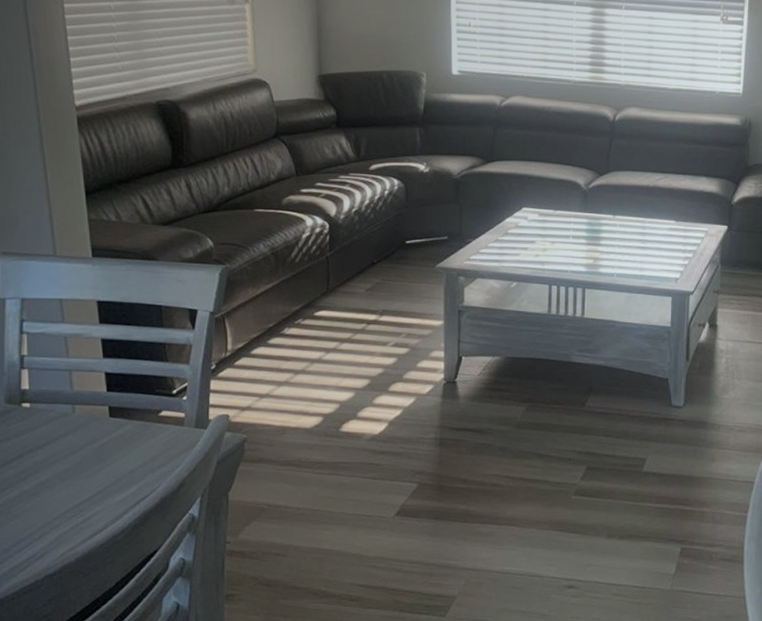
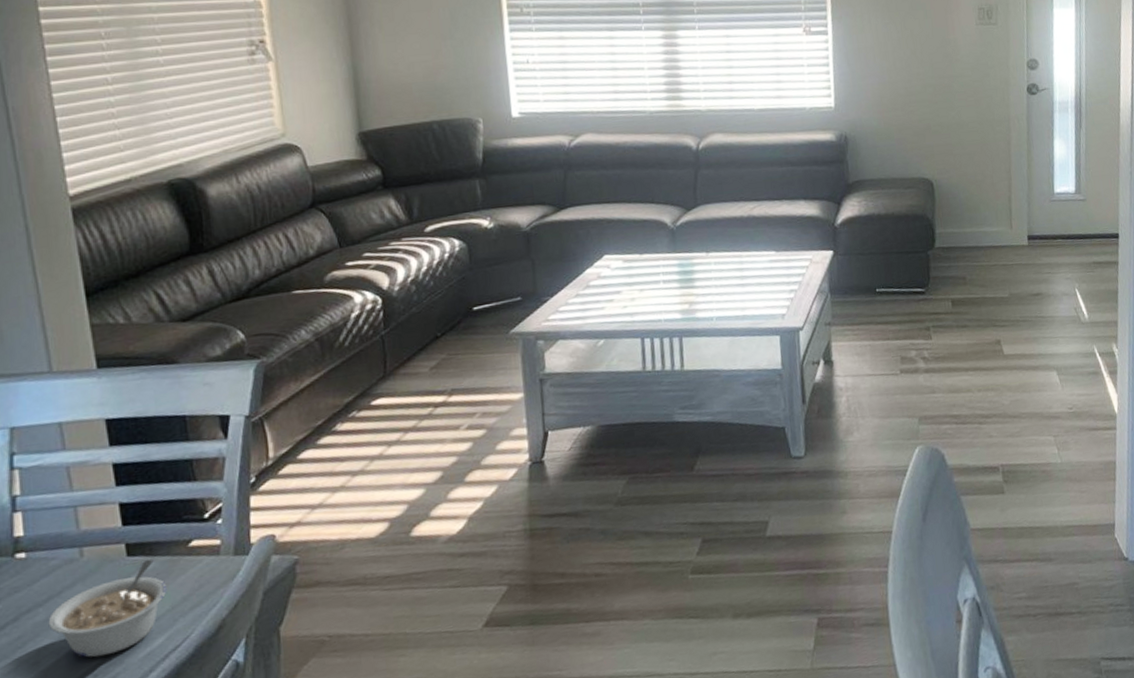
legume: none [45,421,140,496] -> present [48,558,167,658]

